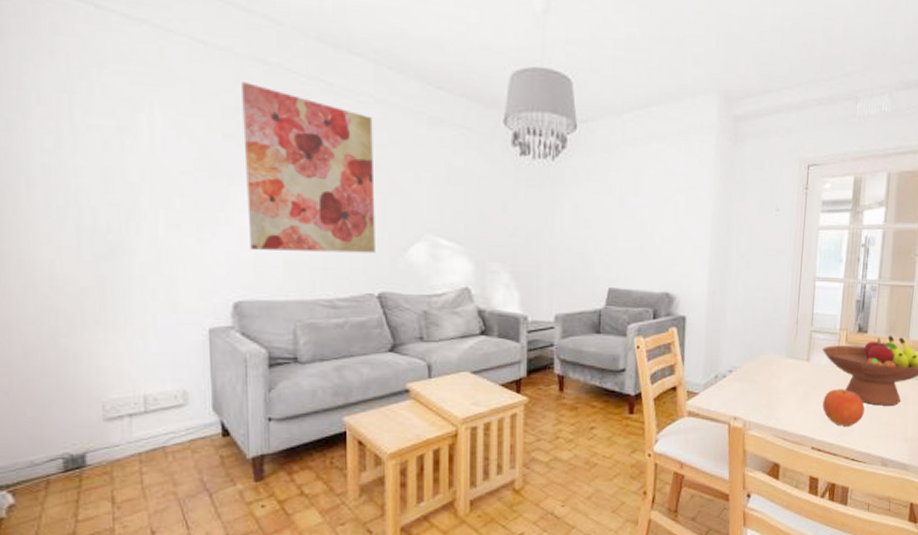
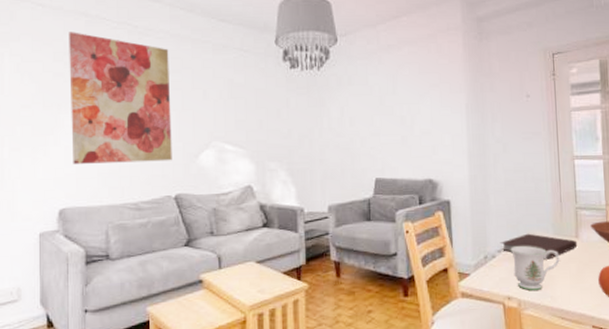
notebook: none [731,354,808,381] -> present [500,233,578,260]
mug: none [741,366,789,412] -> present [510,245,560,291]

